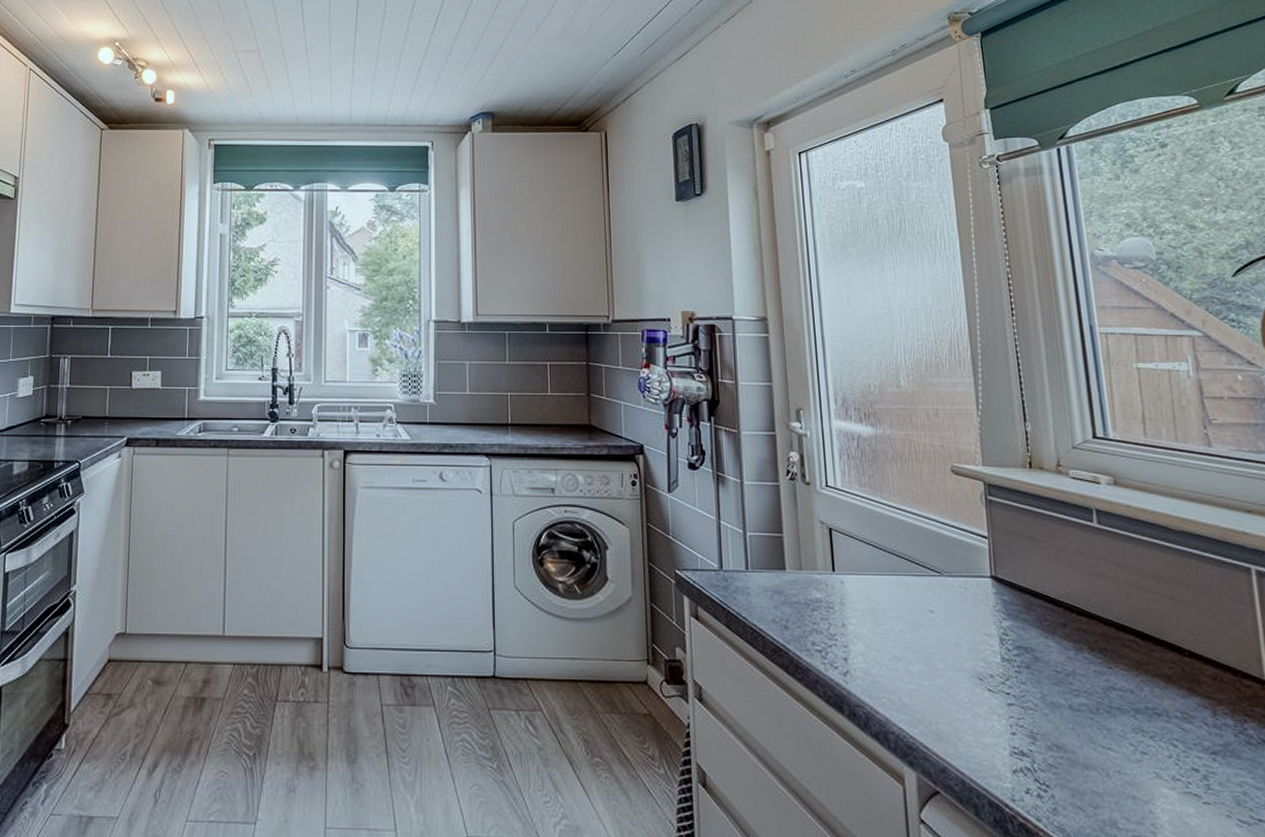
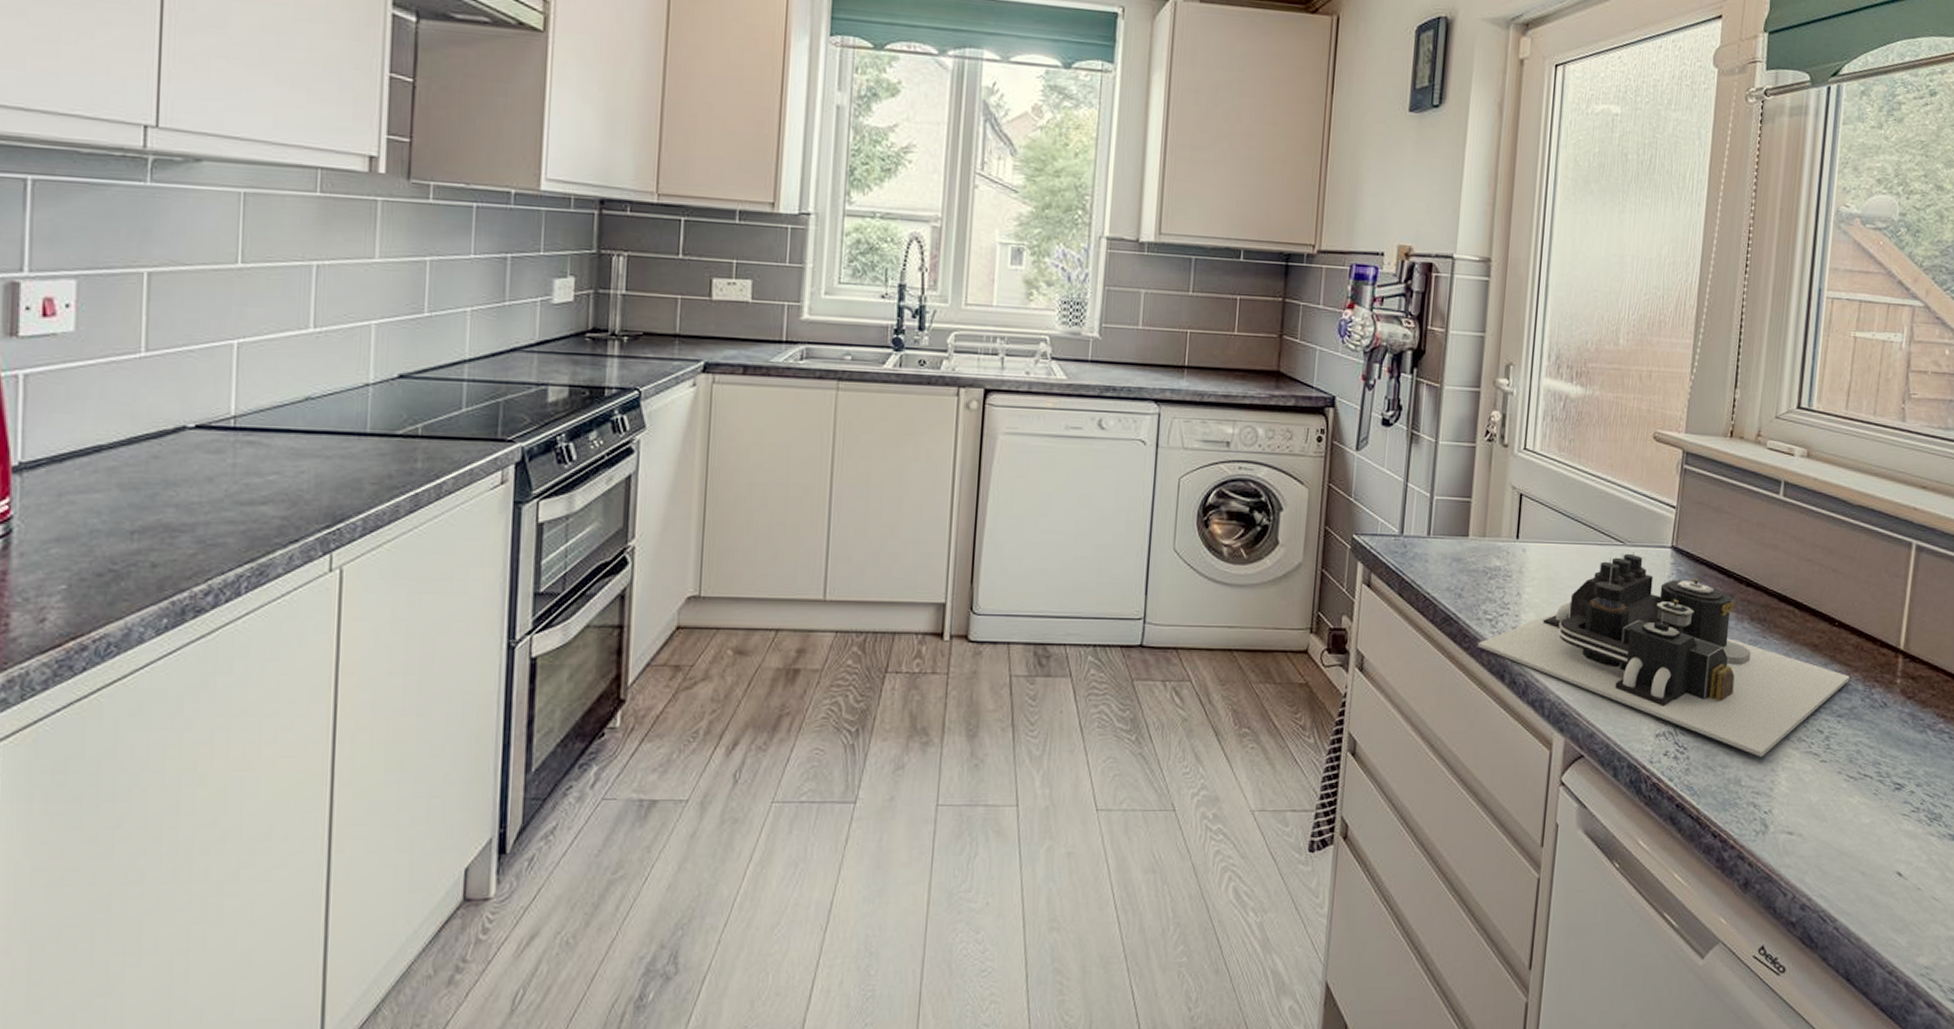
architectural model: none [811,582,1216,797] -> present [1477,552,1850,757]

